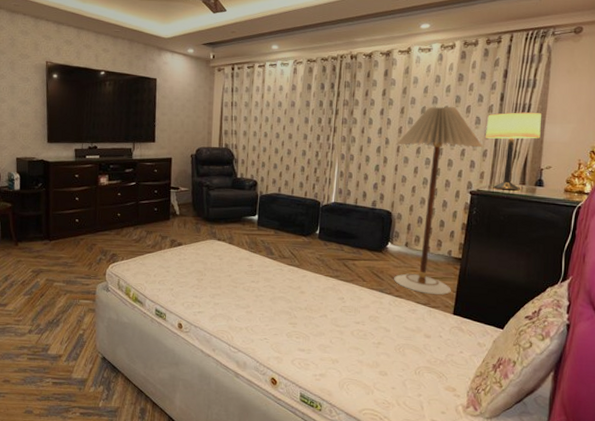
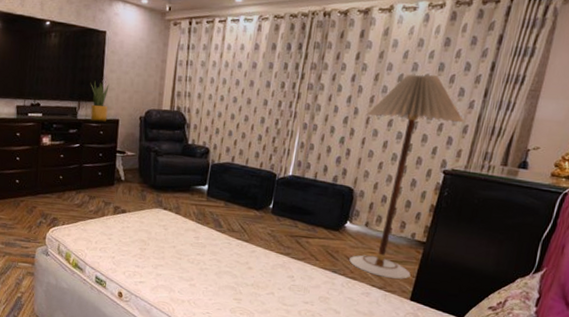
planter: none [143,123,162,161] -> present [90,81,109,123]
table lamp: present [484,112,542,191] -> none [467,84,538,173]

